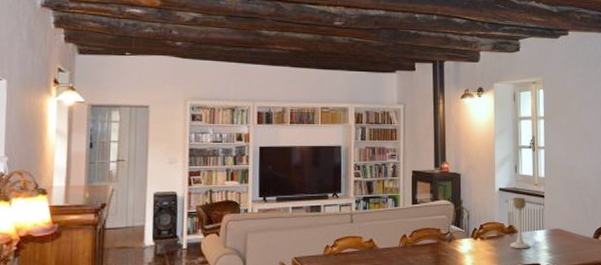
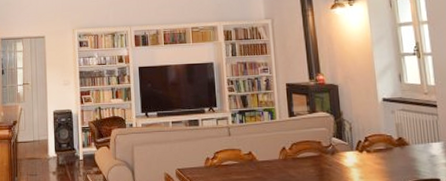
candle holder: present [510,198,530,249] -> none [399,108,426,163]

